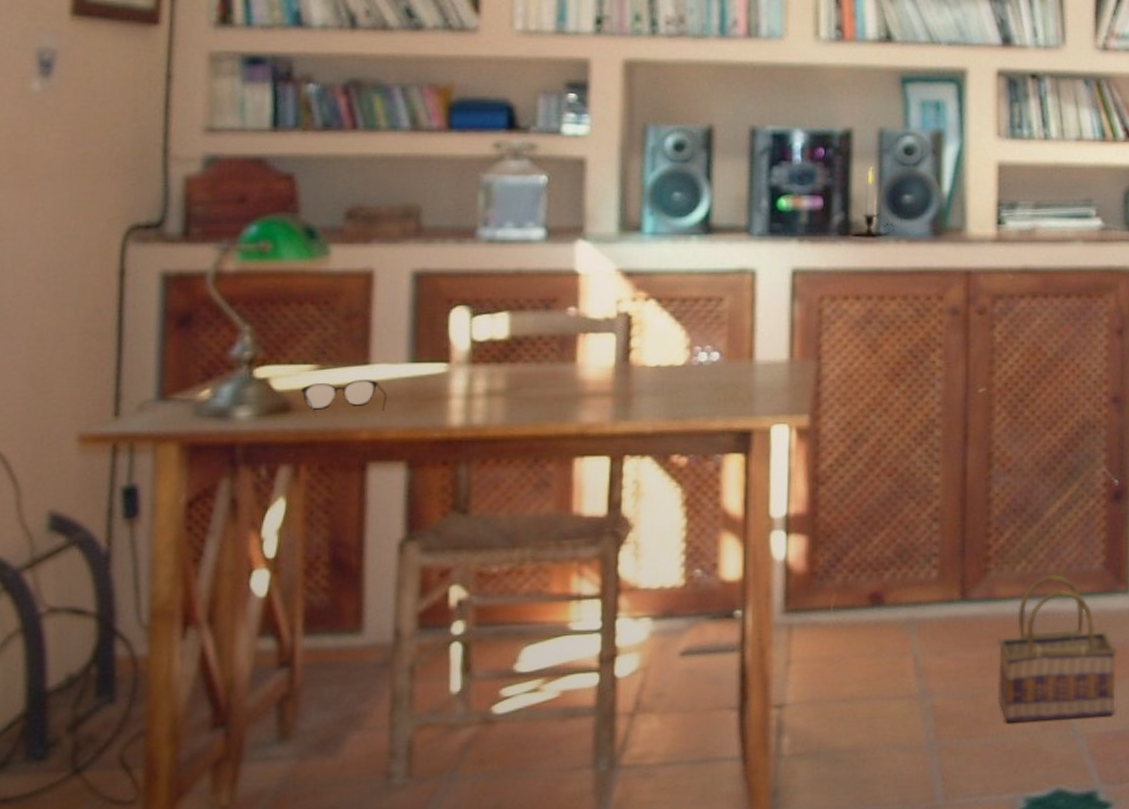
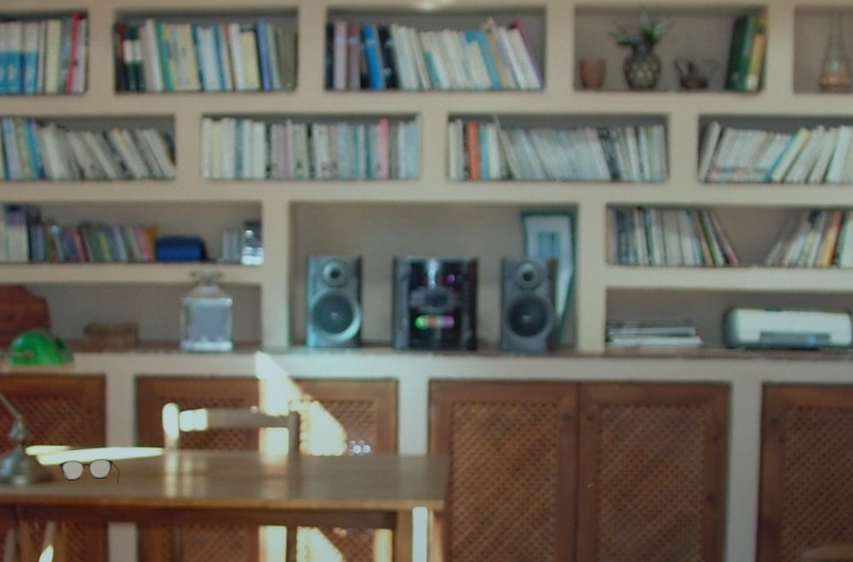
candle: present [852,167,895,238] -> none [479,291,515,353]

